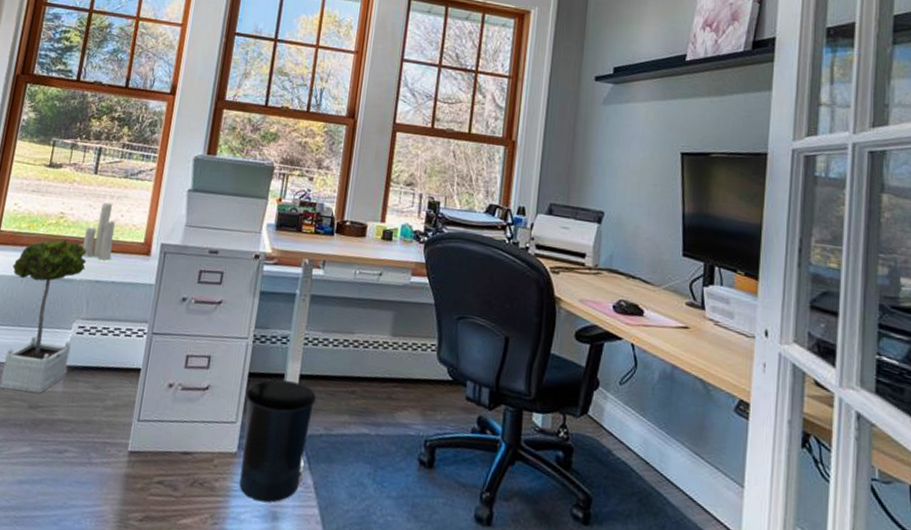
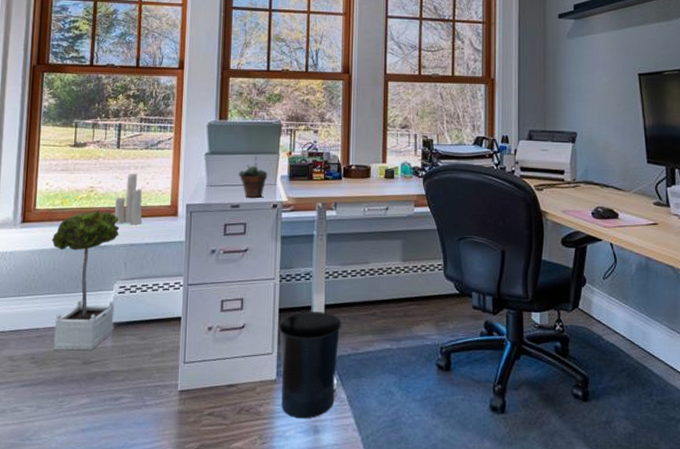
succulent plant: none [221,197,254,247] -> present [239,155,268,199]

